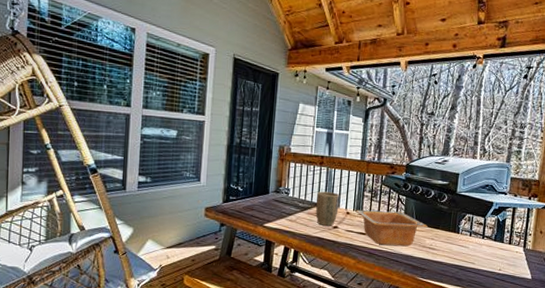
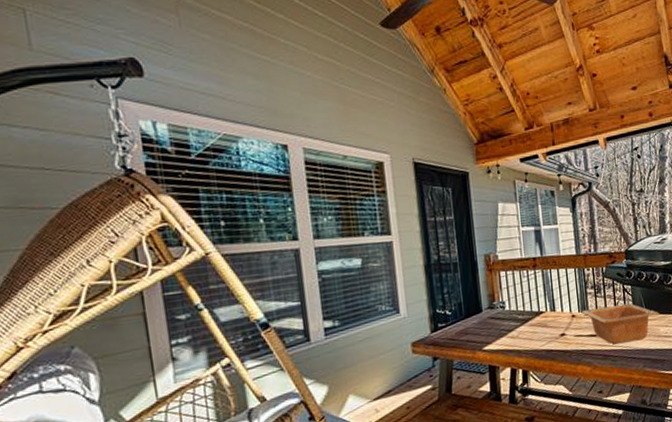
plant pot: present [316,191,340,226] -> none [536,296,563,336]

